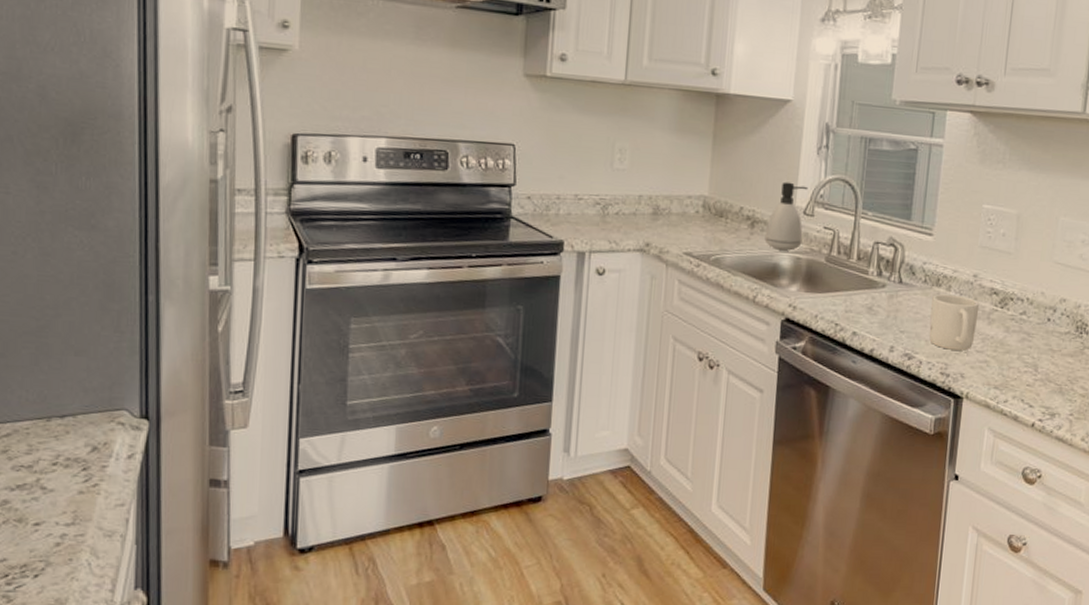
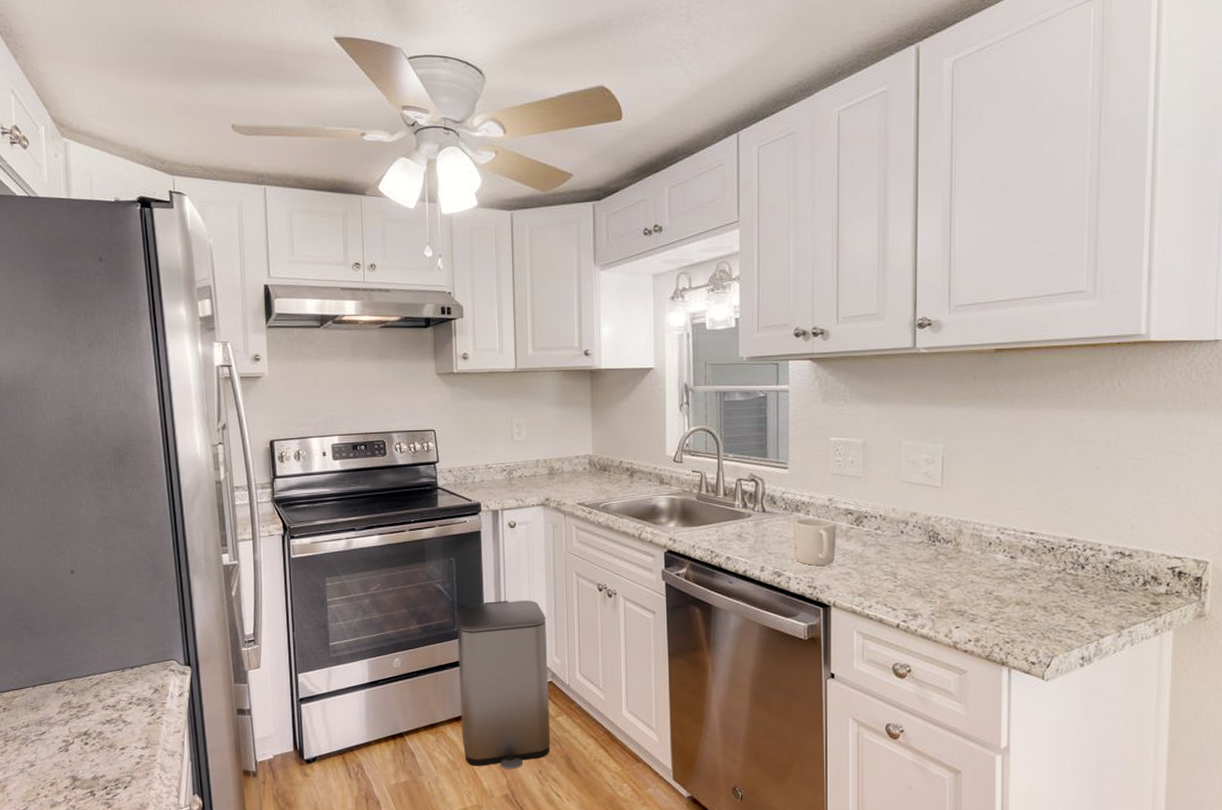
pedal bin: none [509,363,632,571] -> present [456,600,550,769]
soap dispenser: present [764,181,809,251] -> none [643,436,676,494]

